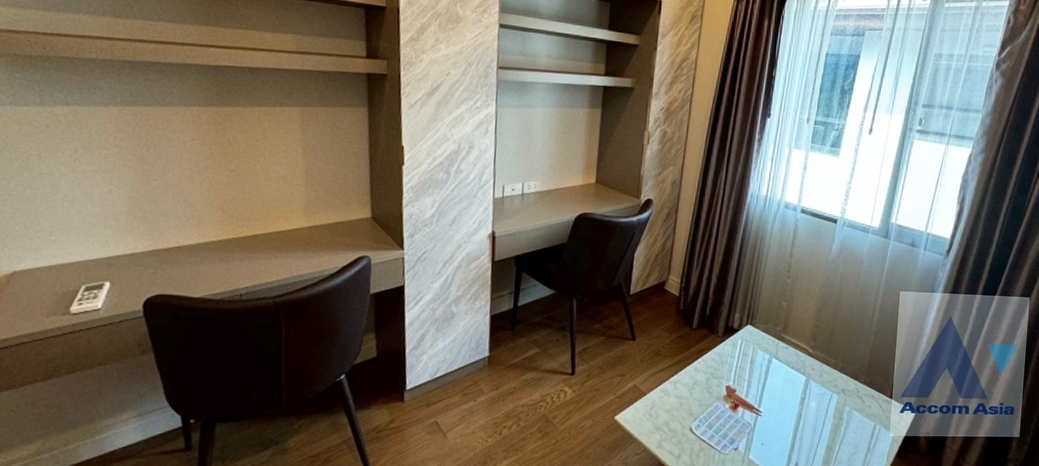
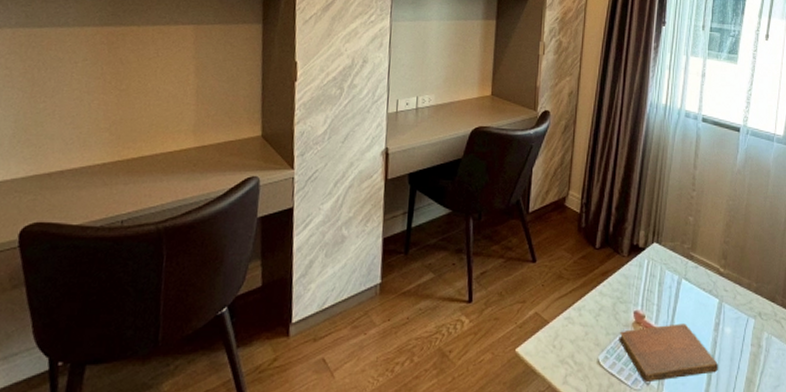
notebook: none [711,397,801,448] -> present [619,324,718,383]

